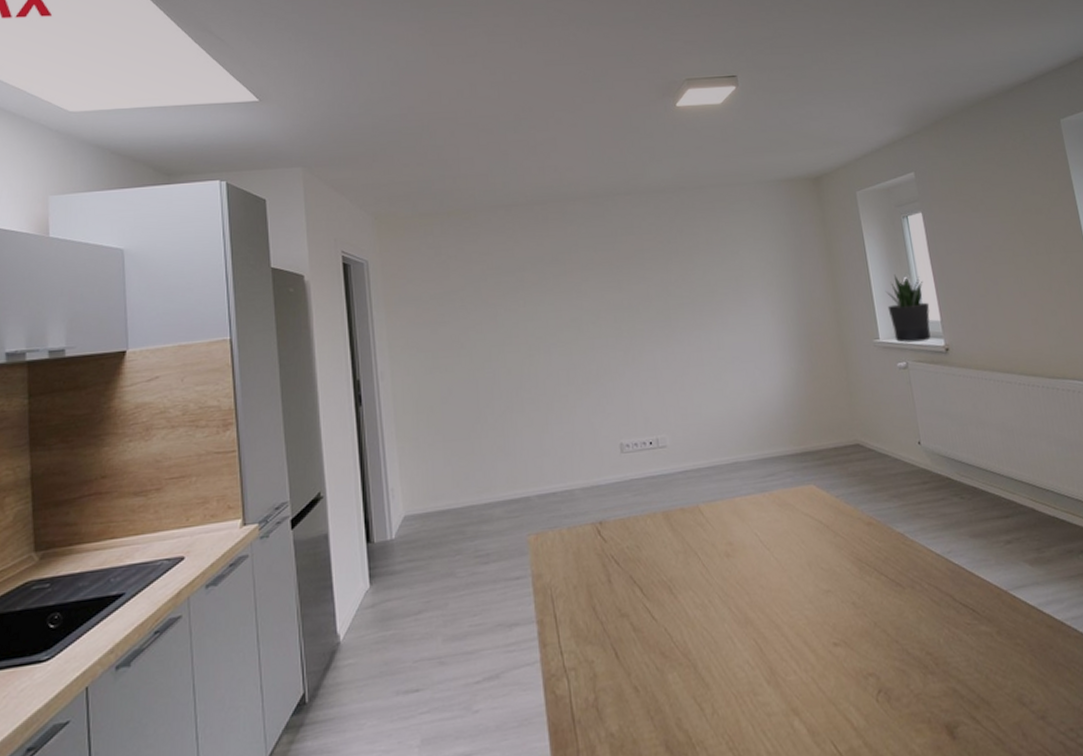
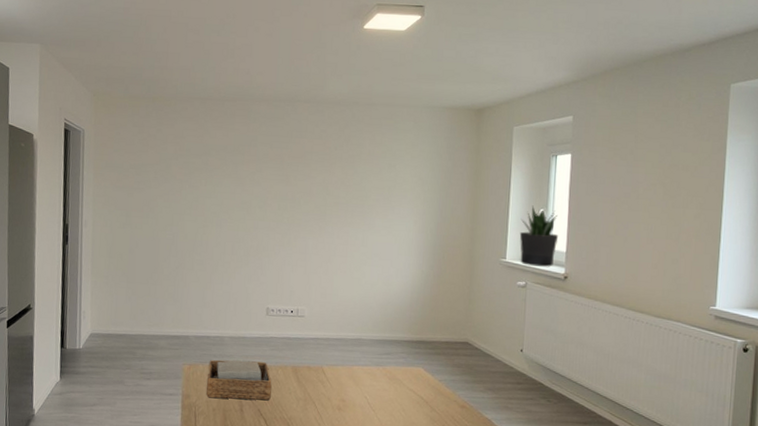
napkin holder: none [559,513,643,573] -> present [206,359,272,401]

